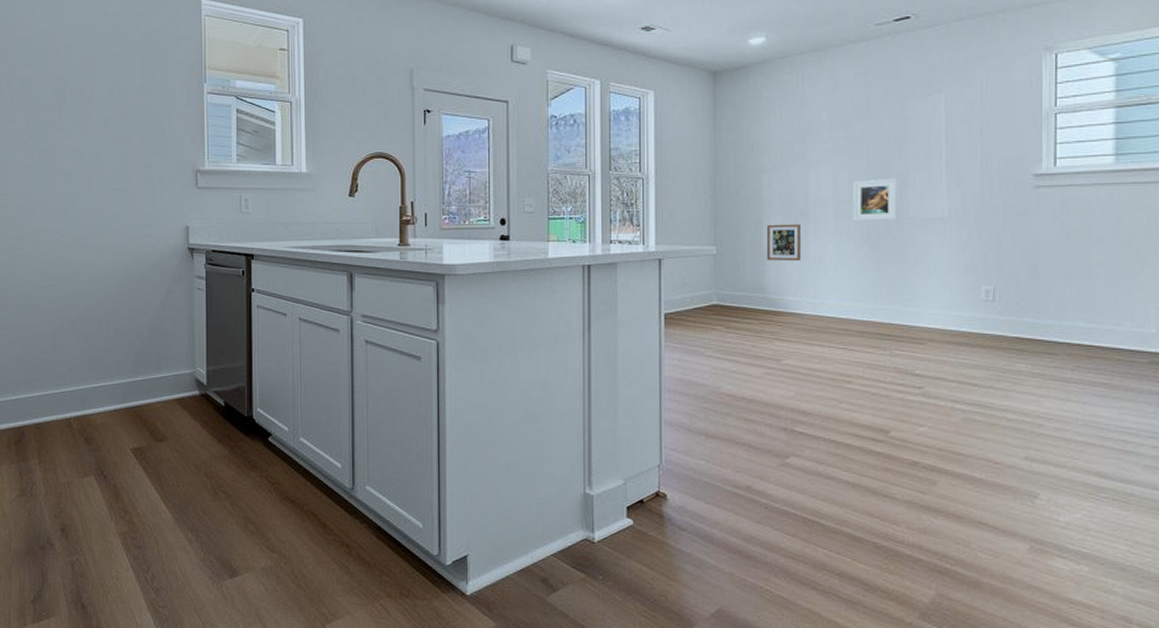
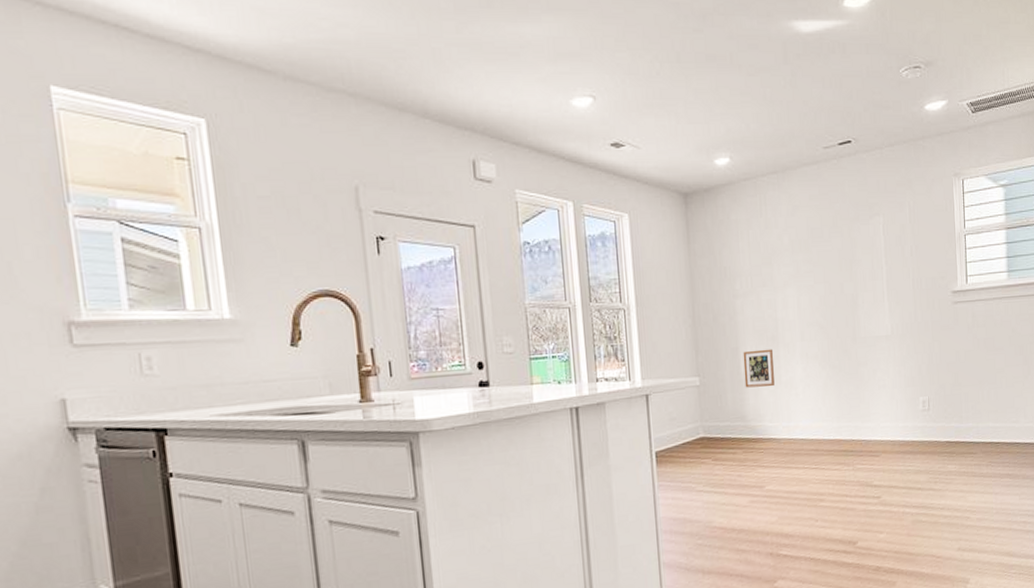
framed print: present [853,178,897,221] -> none [814,299,852,343]

